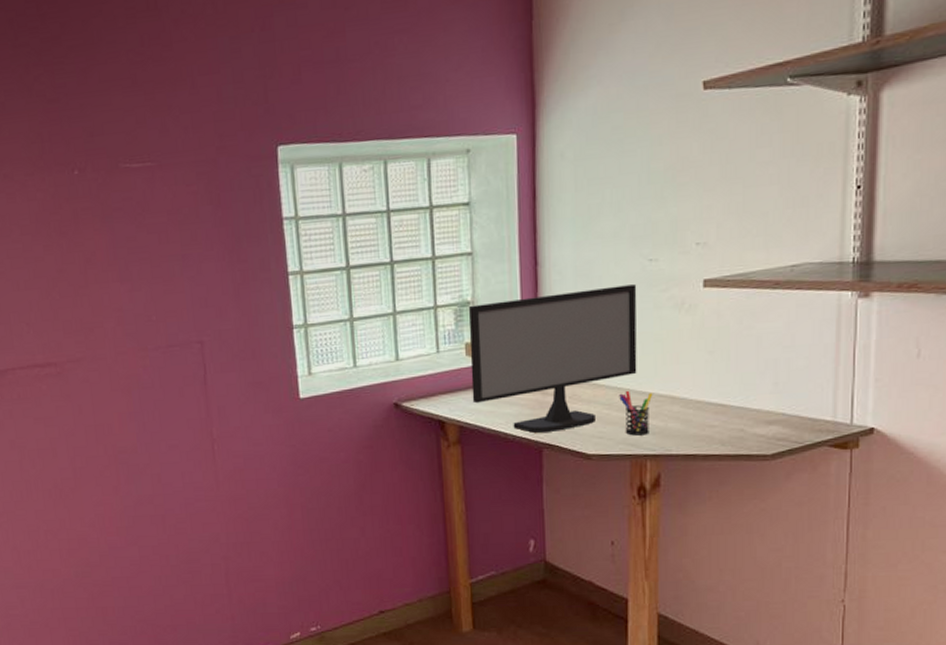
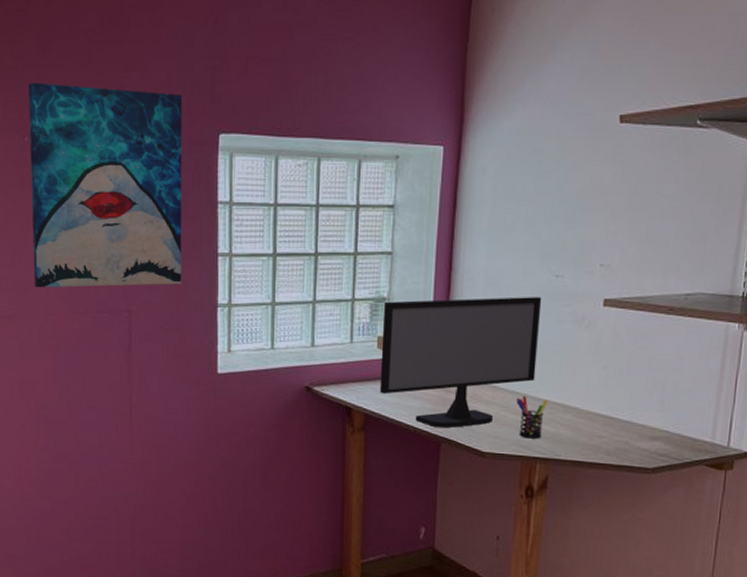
wall art: none [73,108,253,328] -> present [28,83,183,288]

